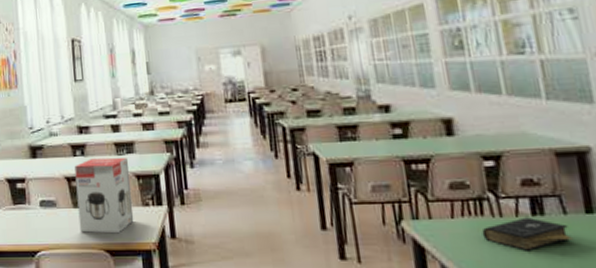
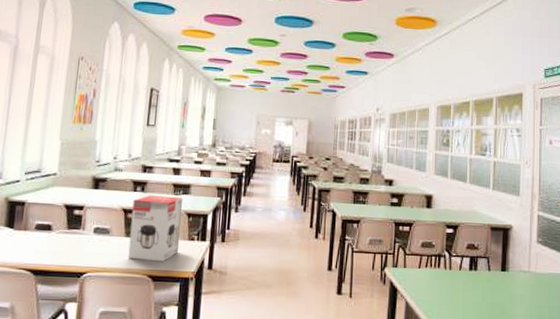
book: present [481,217,574,251] -> none [436,271,491,295]

